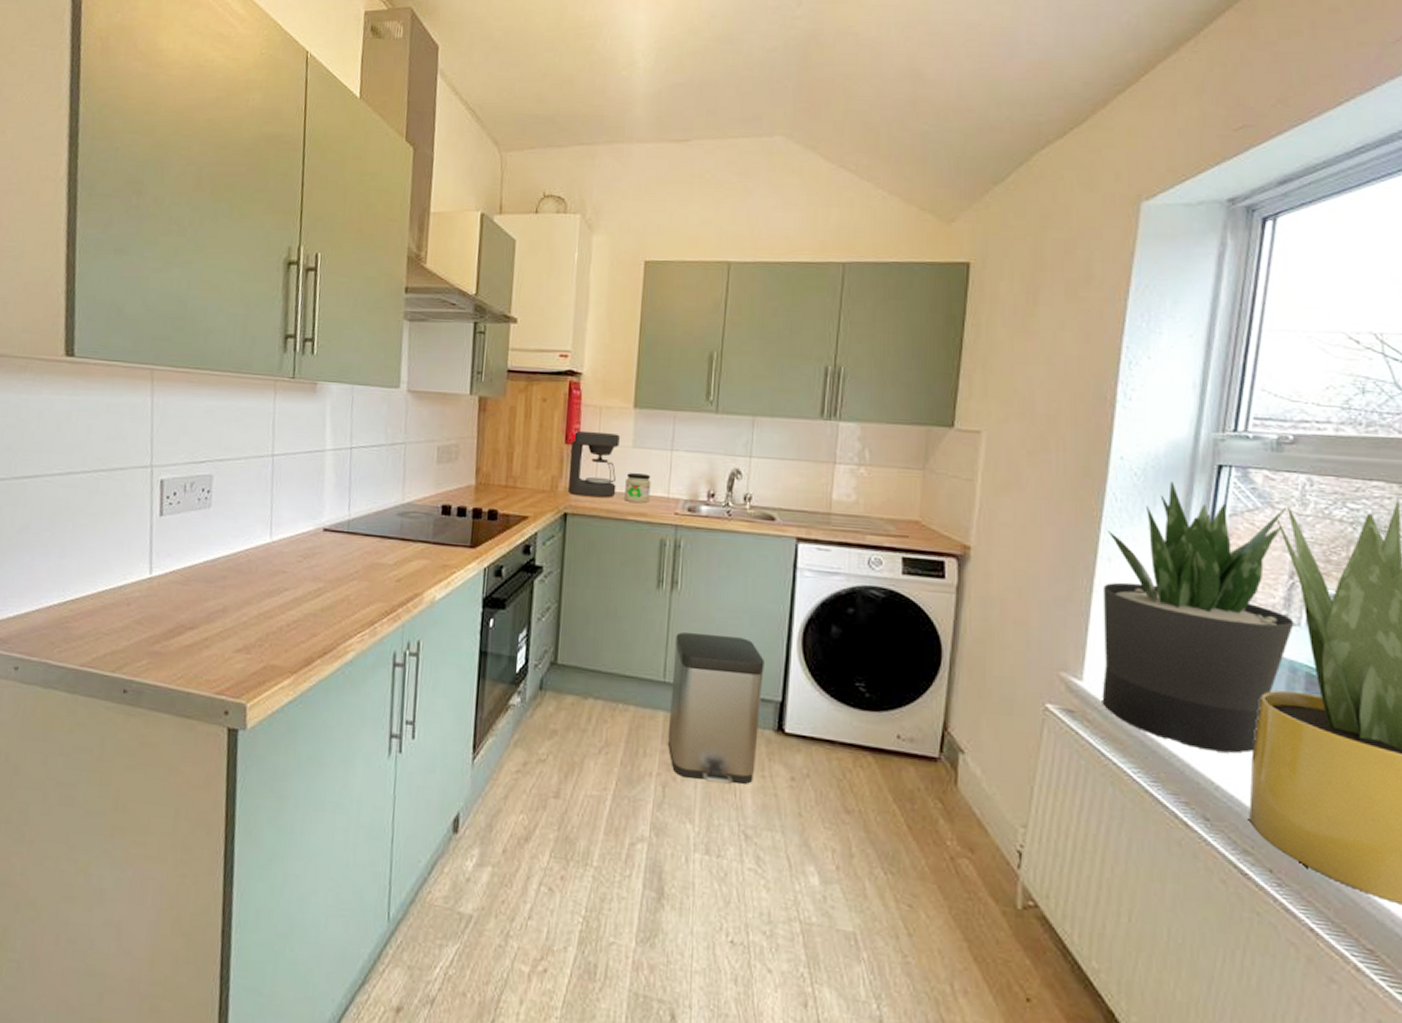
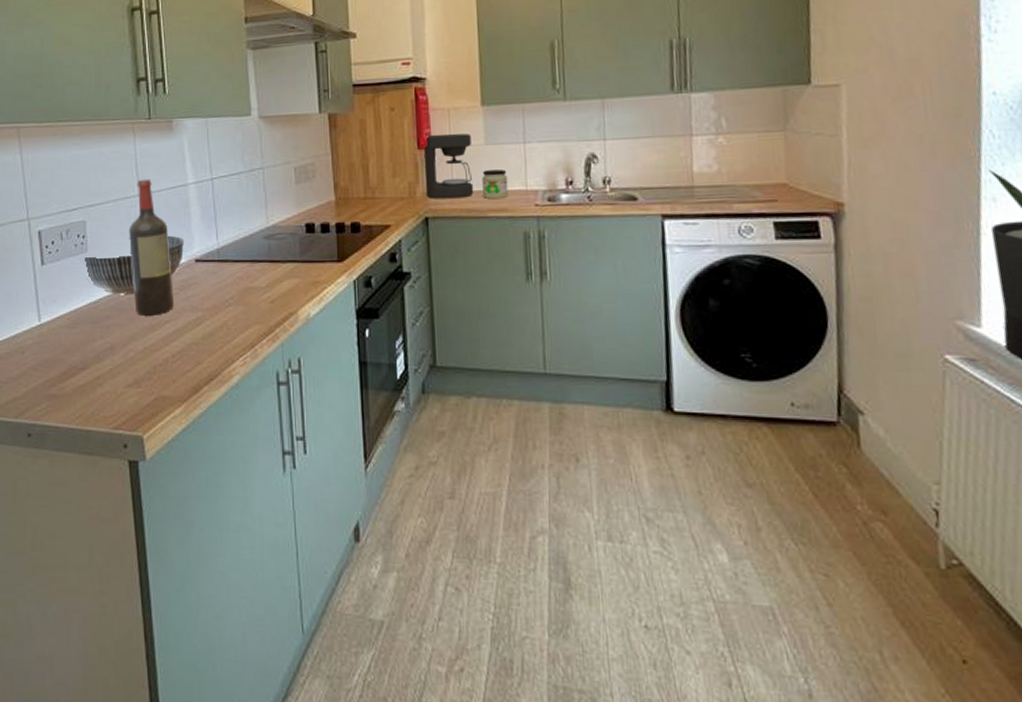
bowl: none [206,498,315,556] -> present [85,235,185,294]
wine bottle: none [254,439,299,581] -> present [128,178,174,316]
pedal bin: present [667,632,764,784] -> none [551,321,648,468]

